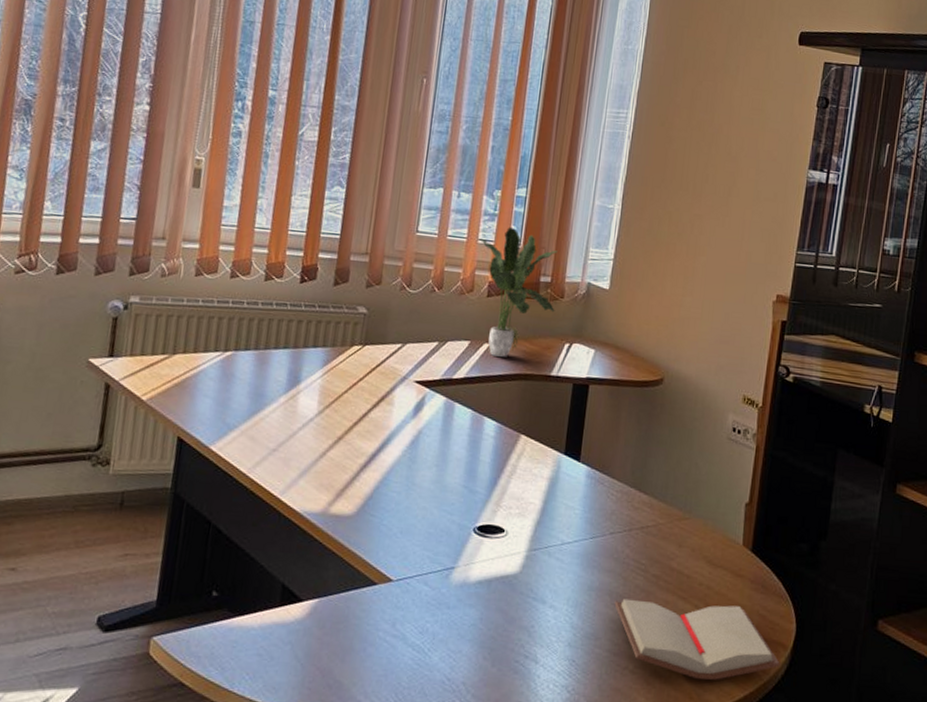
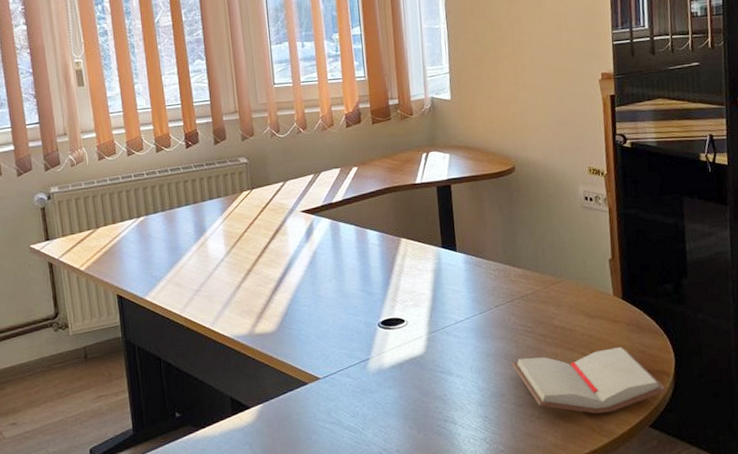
potted plant: present [479,226,558,357] -> none [329,62,408,177]

